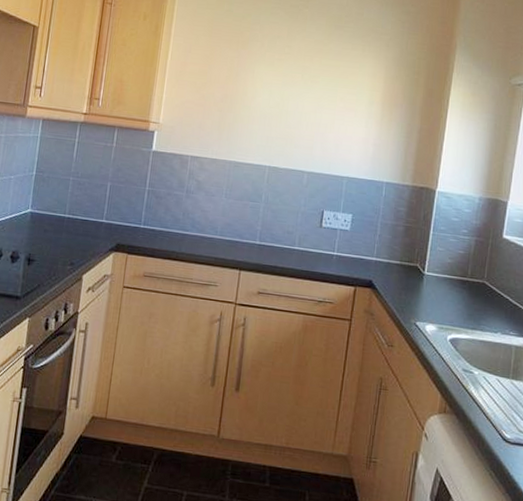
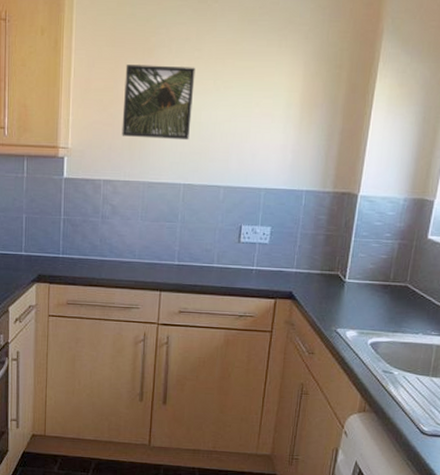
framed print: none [212,53,285,126] -> present [122,64,195,141]

